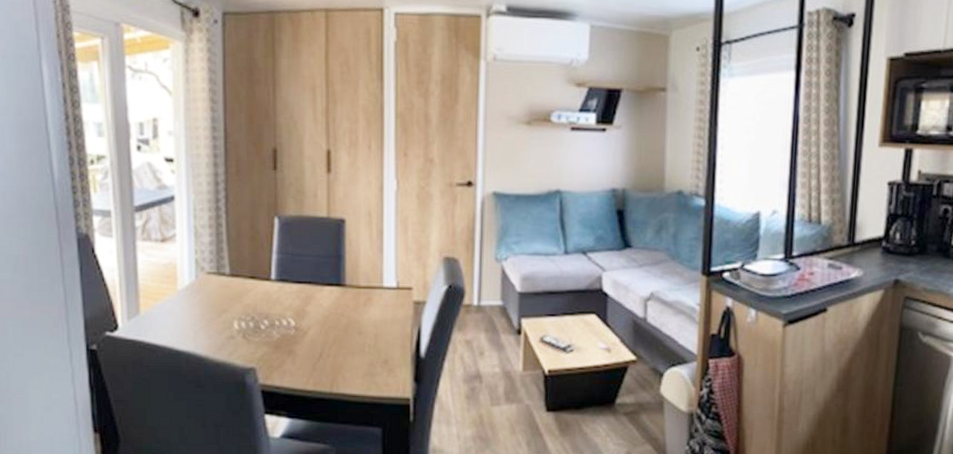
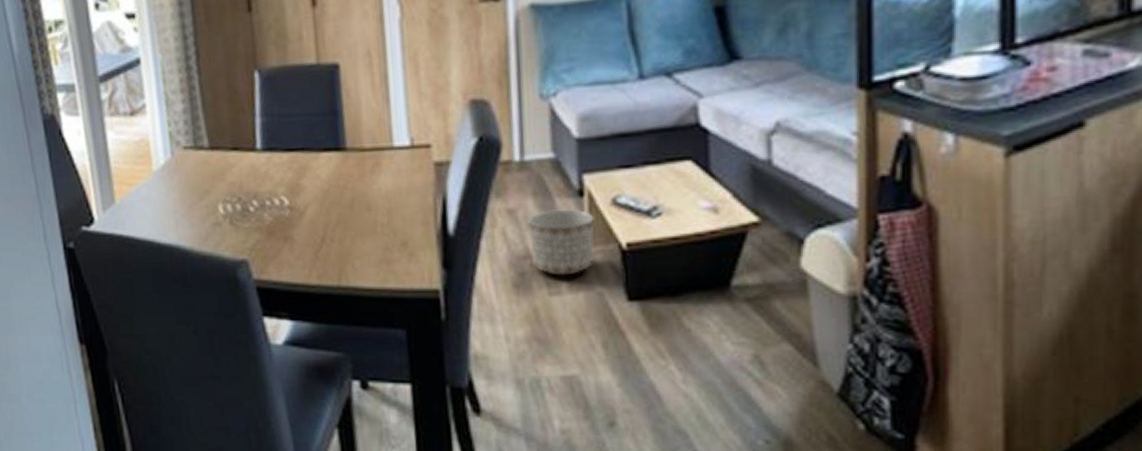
planter: none [480,343,527,392] -> present [528,209,595,276]

